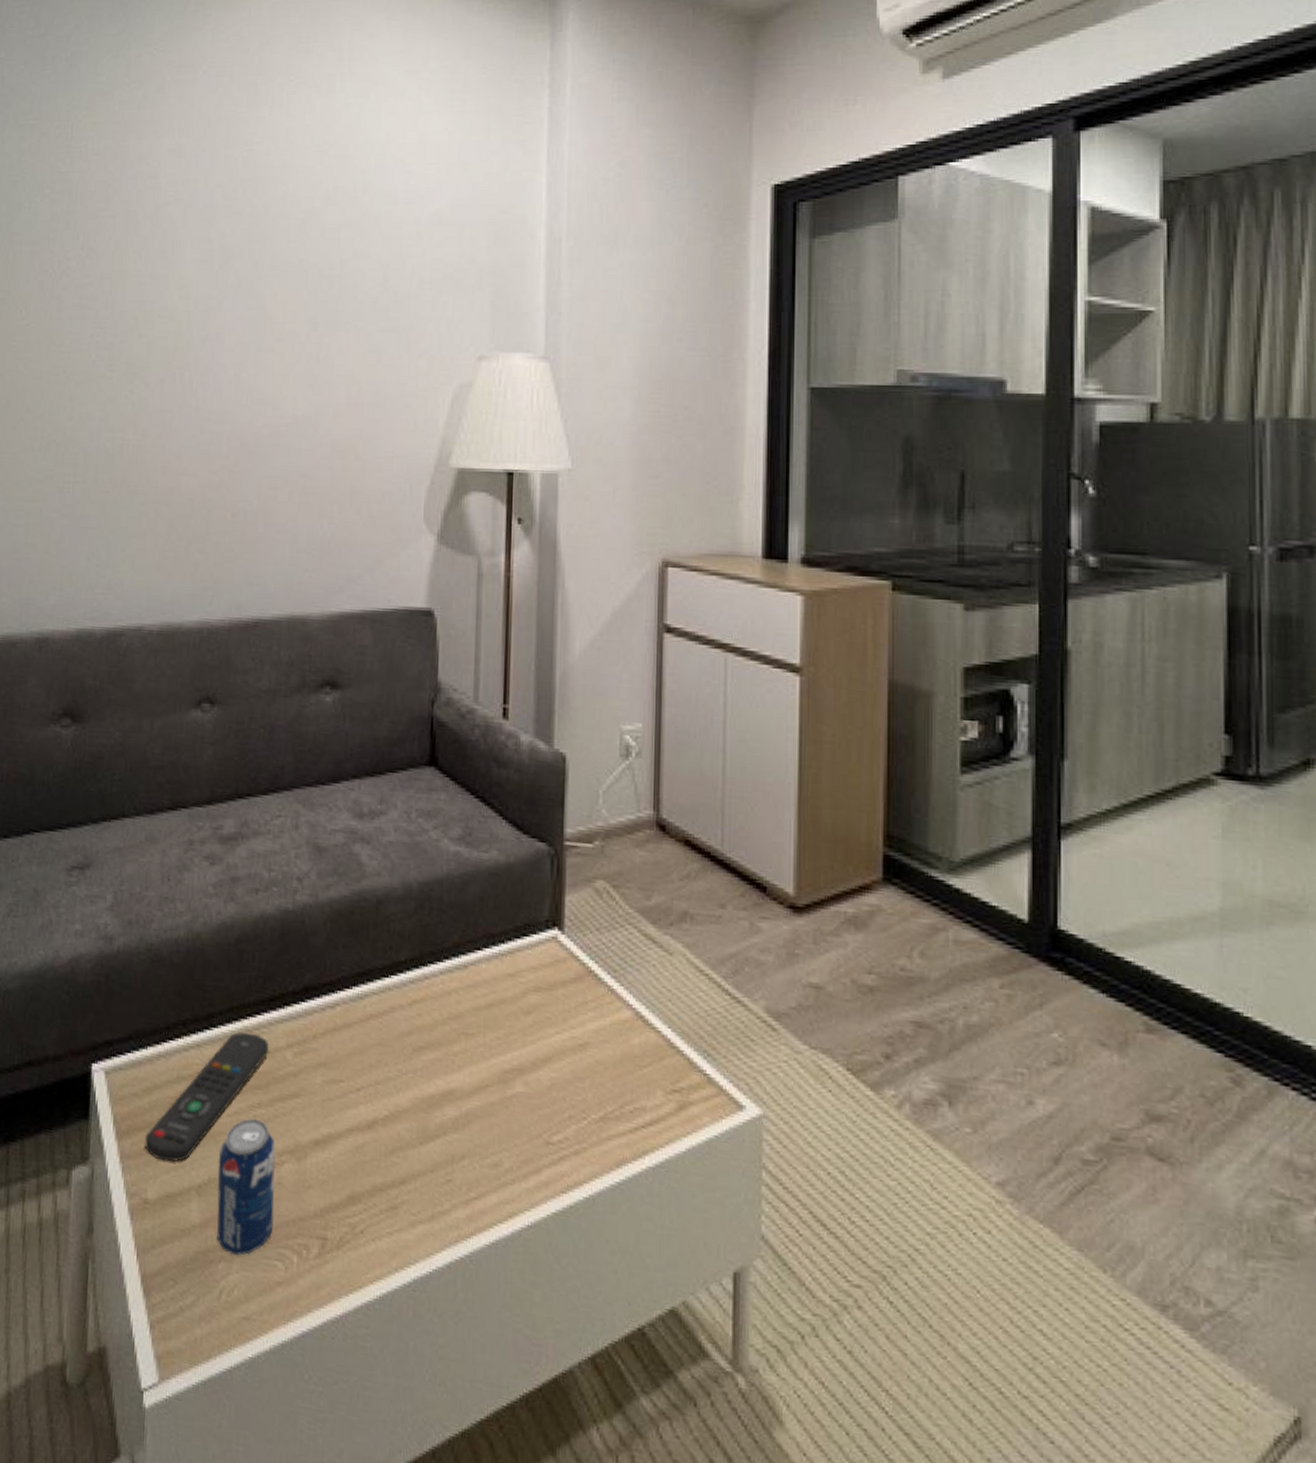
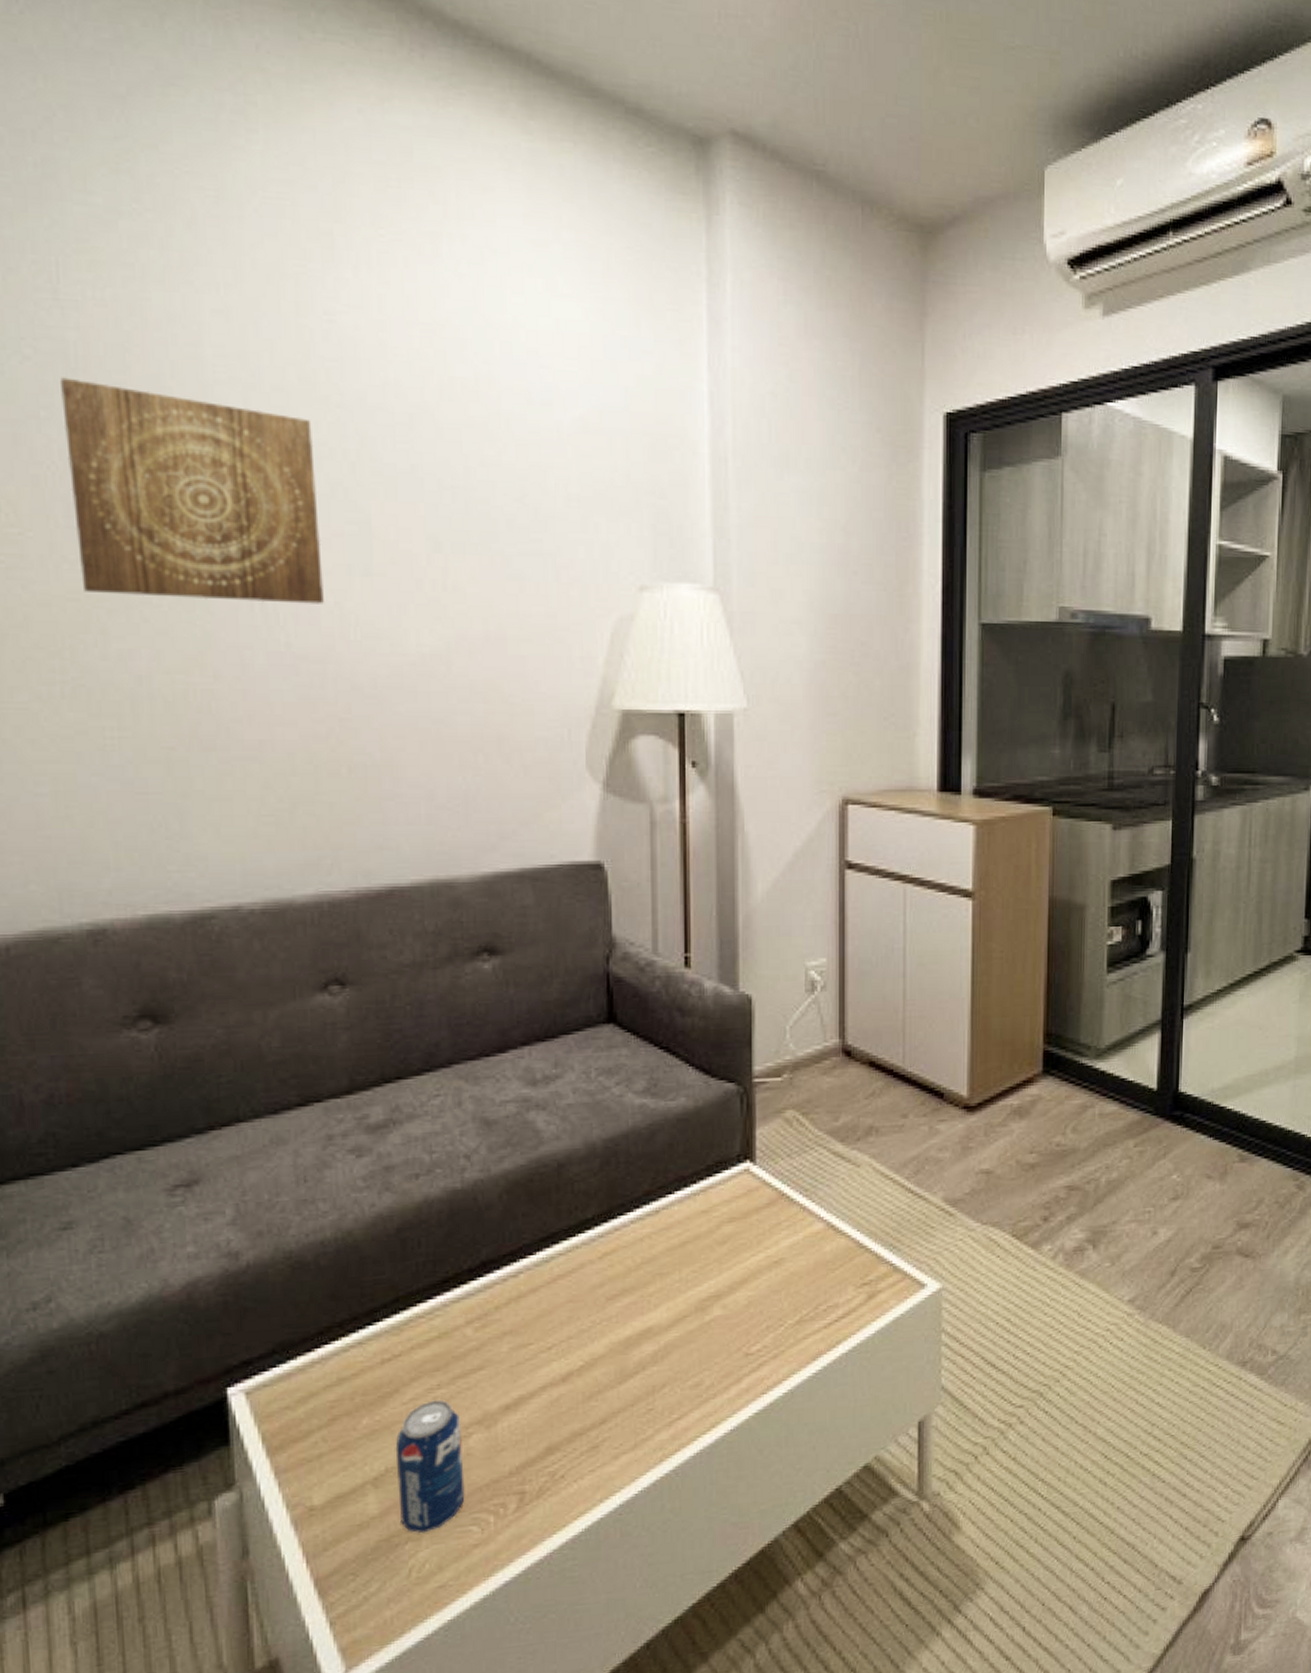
wall art: none [62,208,230,376] -> present [60,377,324,604]
remote control: present [145,1032,270,1162] -> none [304,1318,446,1465]

